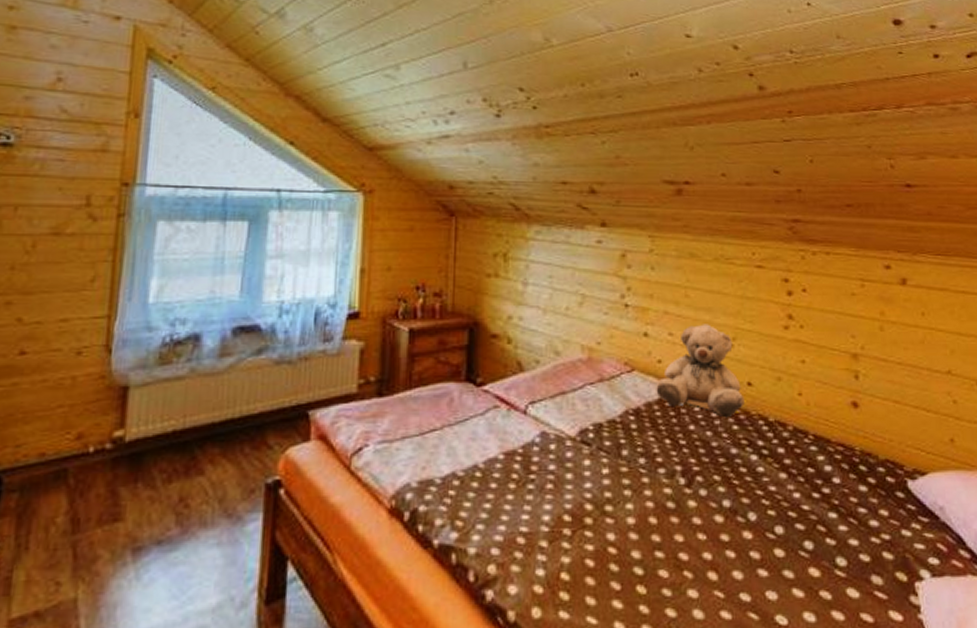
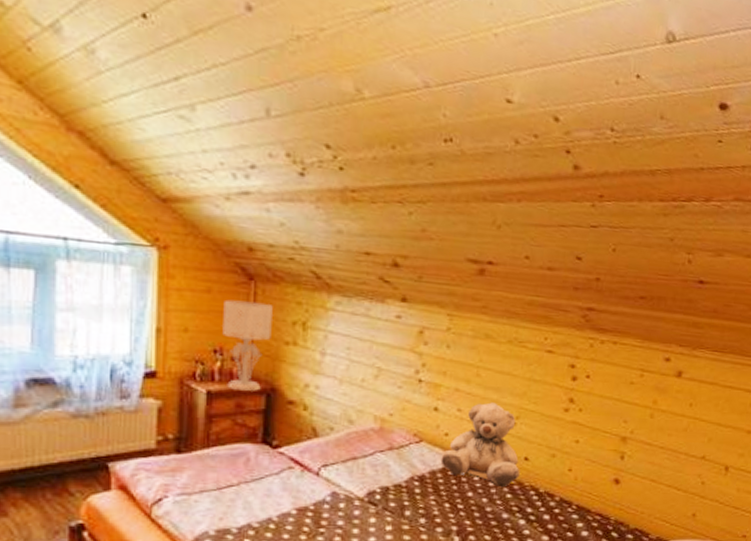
table lamp: none [425,236,474,326] -> present [222,299,273,391]

